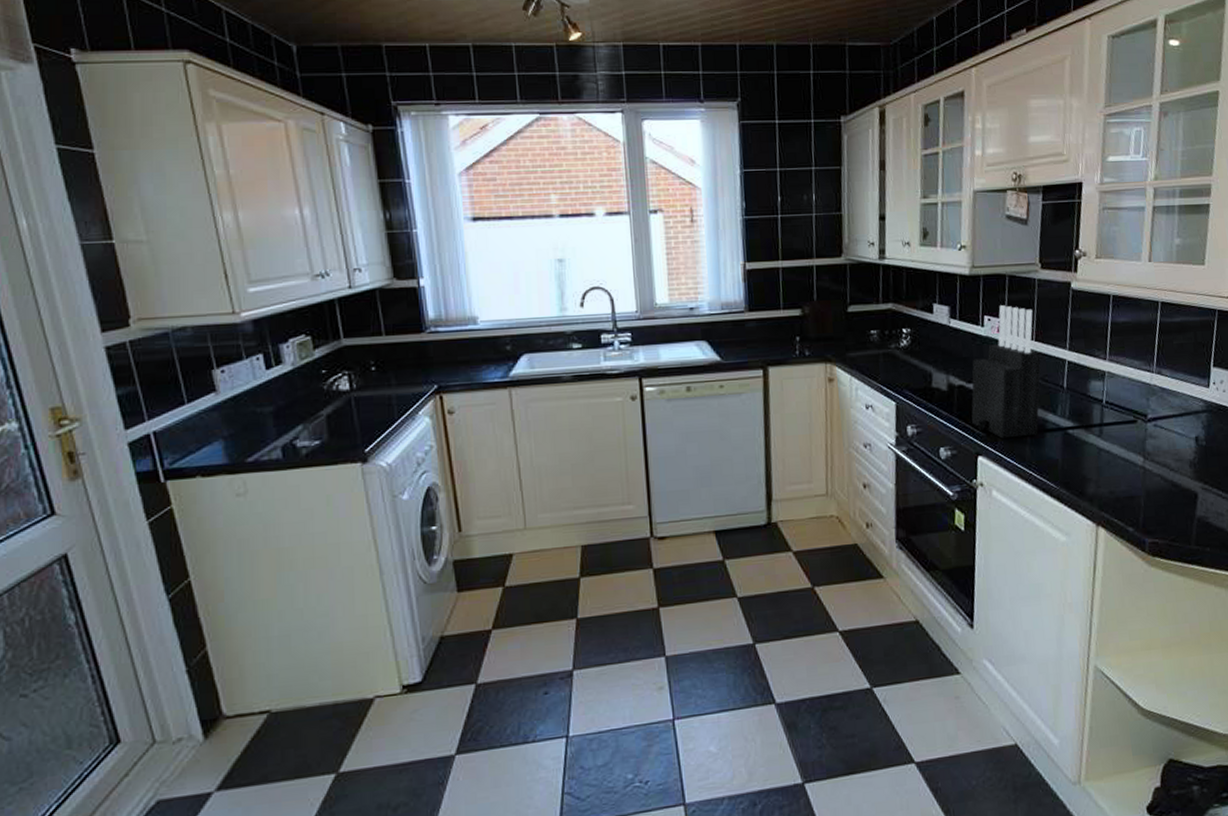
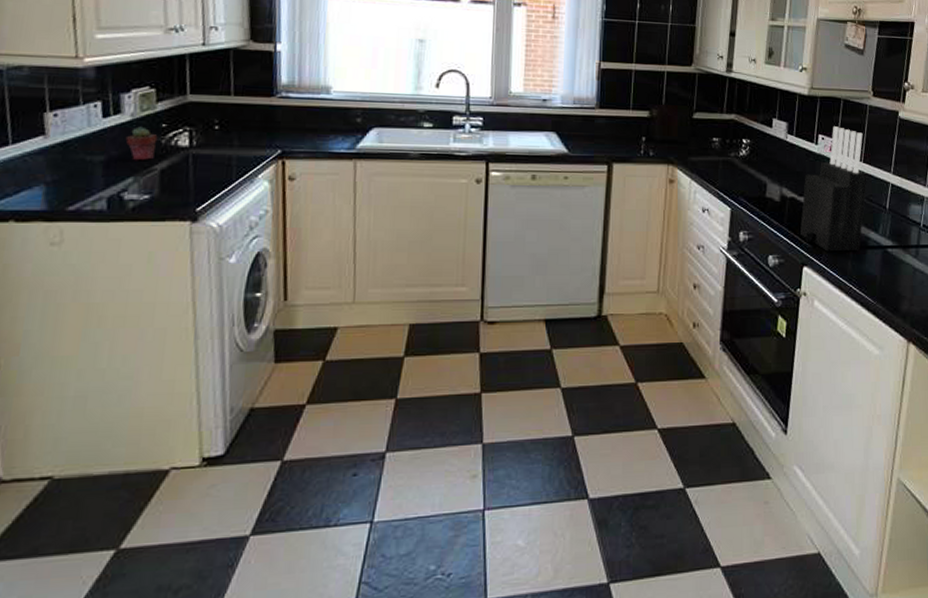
potted succulent: none [290,374,320,409] -> present [125,126,158,161]

